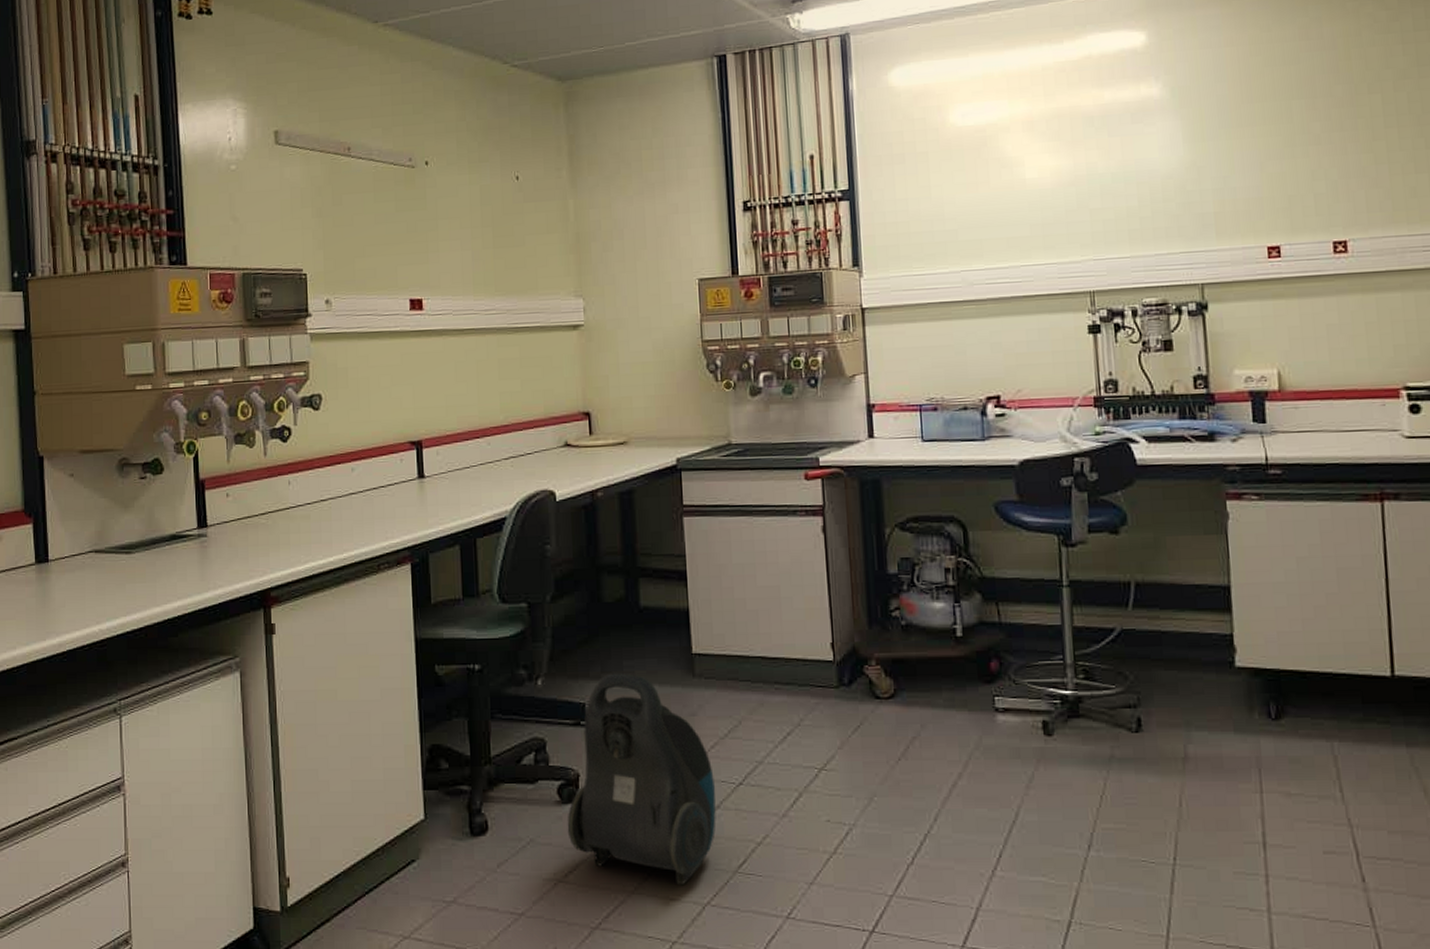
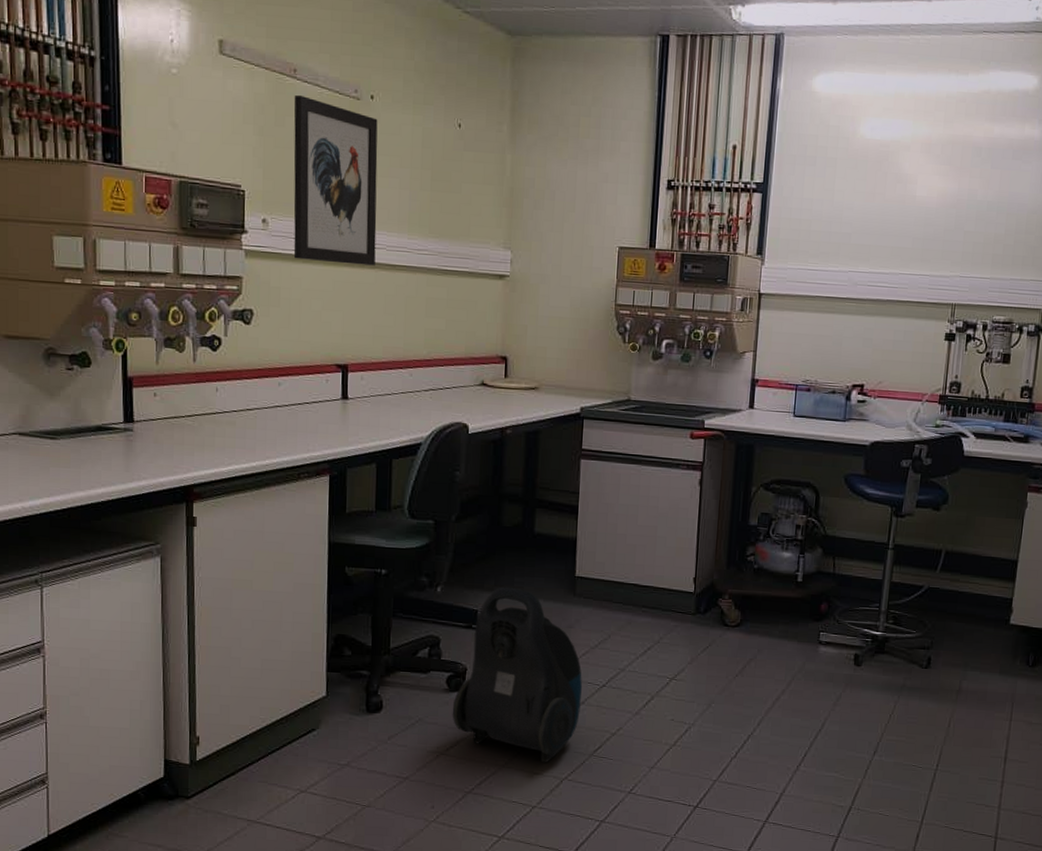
wall art: none [349,171,442,336] -> present [293,94,378,266]

